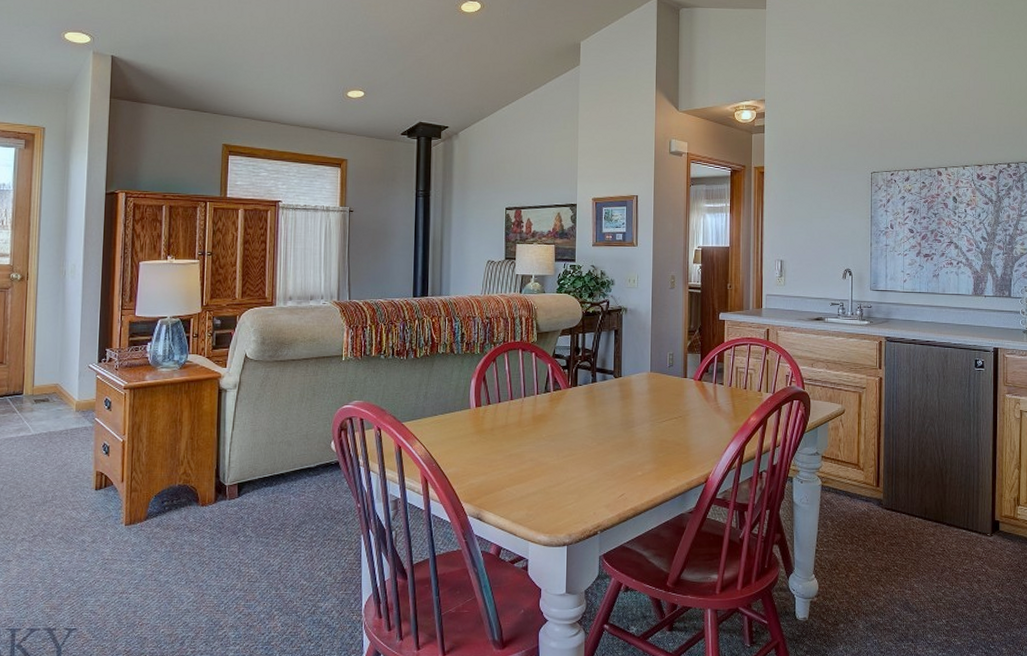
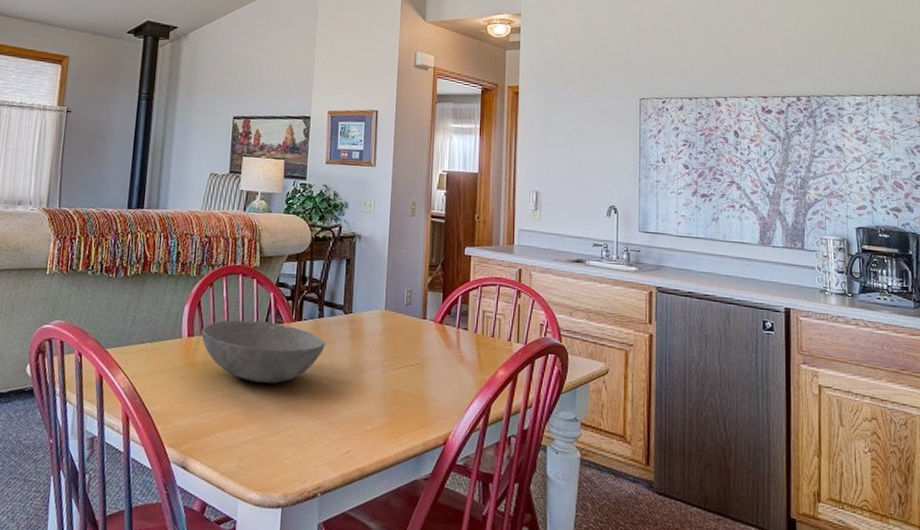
bowl: none [488,389,599,442] -> present [202,320,326,384]

